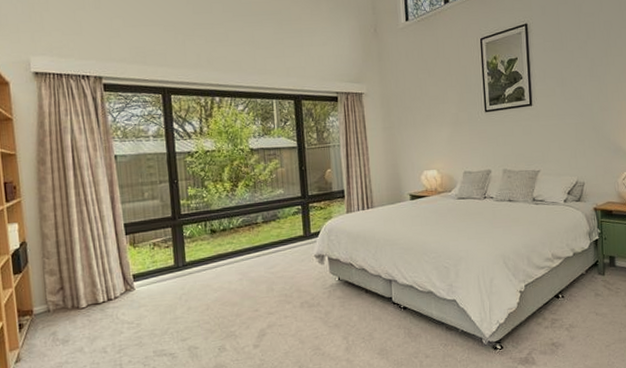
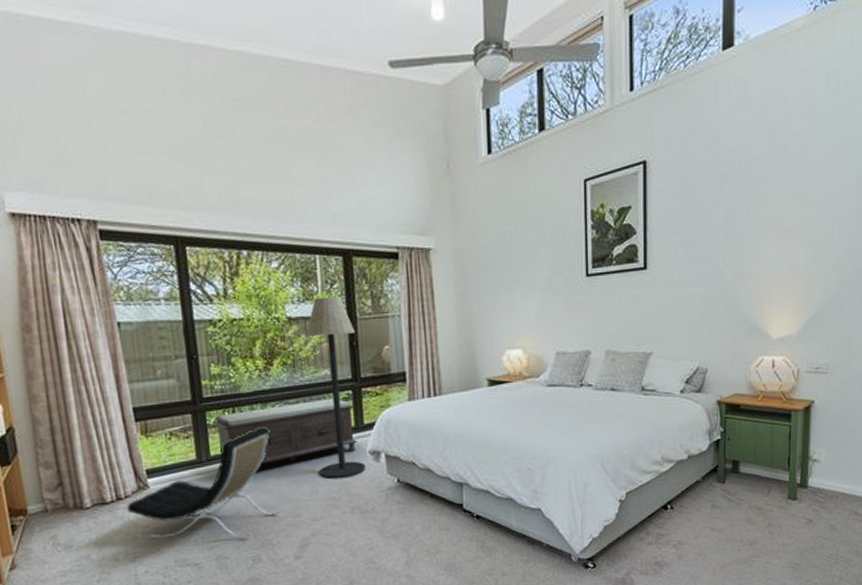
lounge chair: none [116,236,243,333] -> present [127,426,281,539]
bench: none [188,212,305,268] -> present [213,398,357,463]
floor lamp: none [264,131,312,279] -> present [306,296,365,479]

